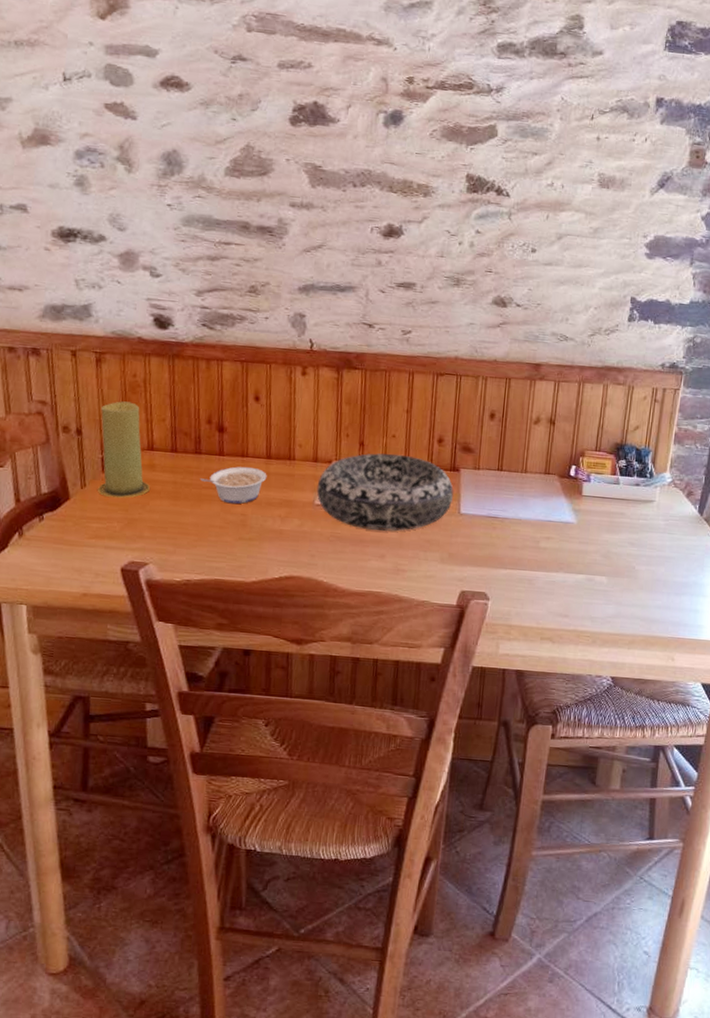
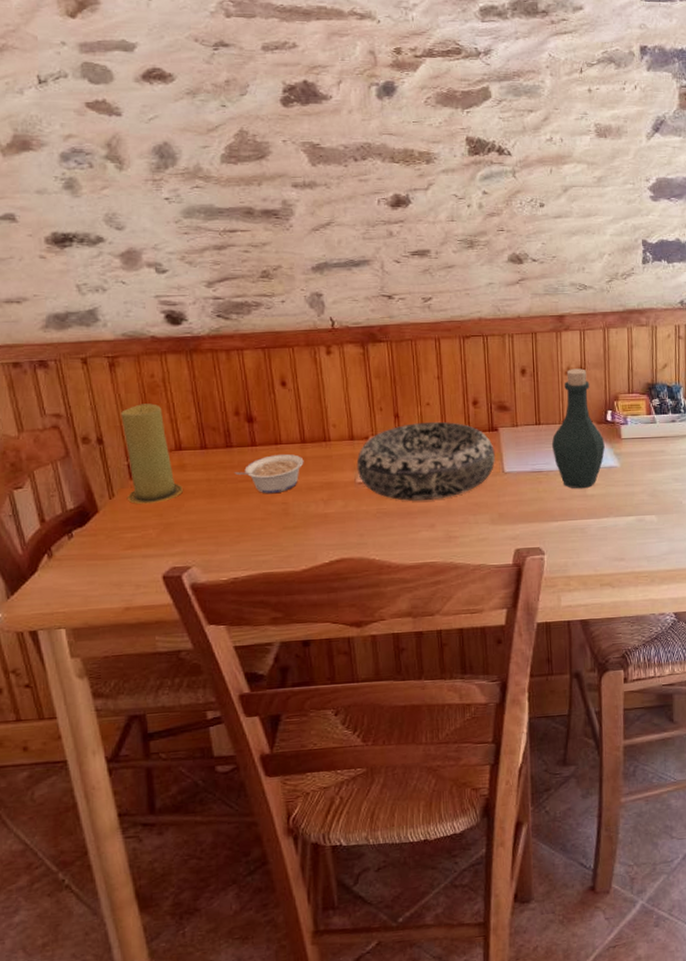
bottle: none [510,419,565,541] -> present [551,368,605,489]

